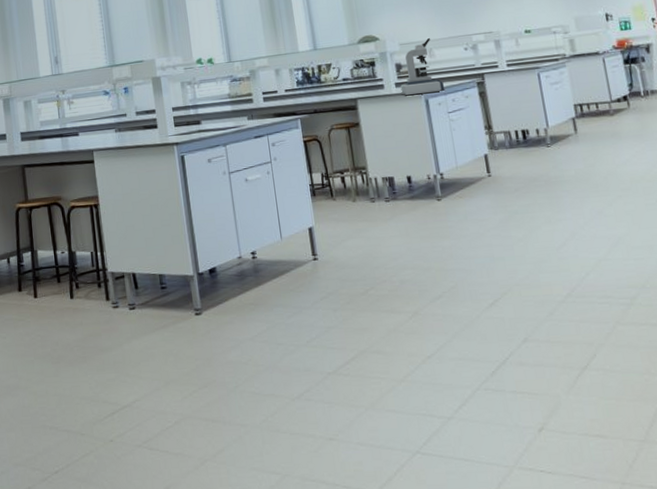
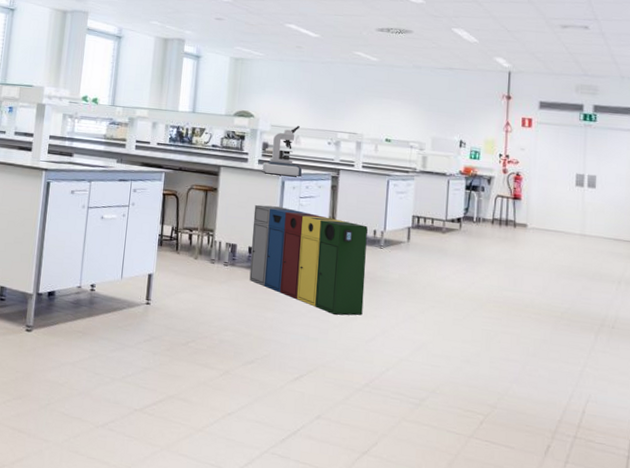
recycling bin: none [402,126,546,228] -> present [249,204,368,316]

